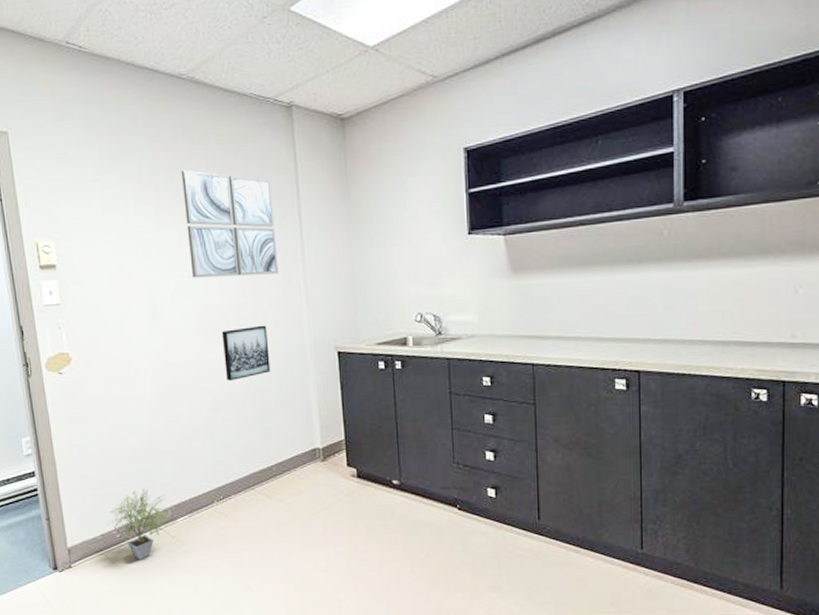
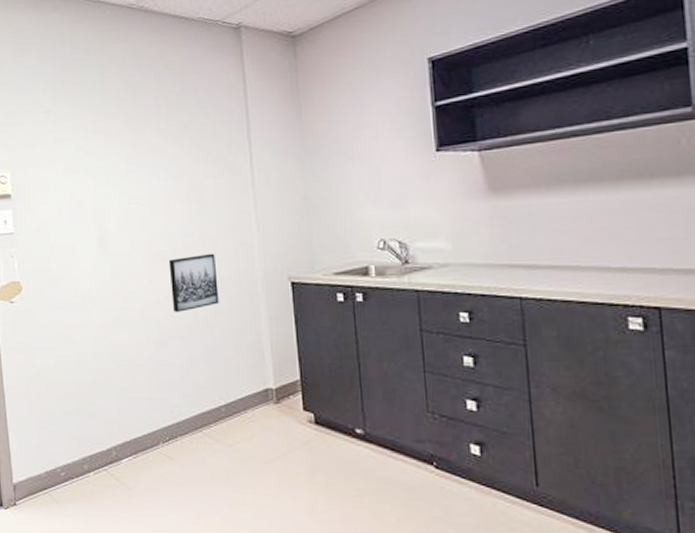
potted plant: present [107,488,171,561] -> none [52,425,116,503]
wall art: present [181,169,279,278] -> none [130,96,227,205]

